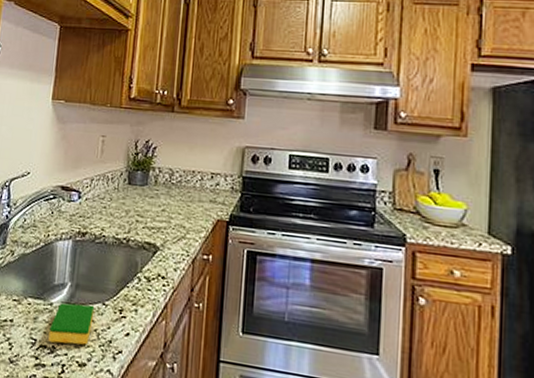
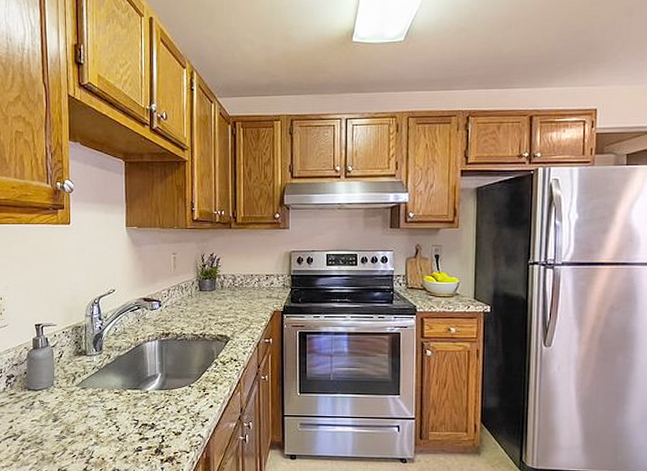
dish sponge: present [48,303,95,345] -> none [148,388,183,421]

